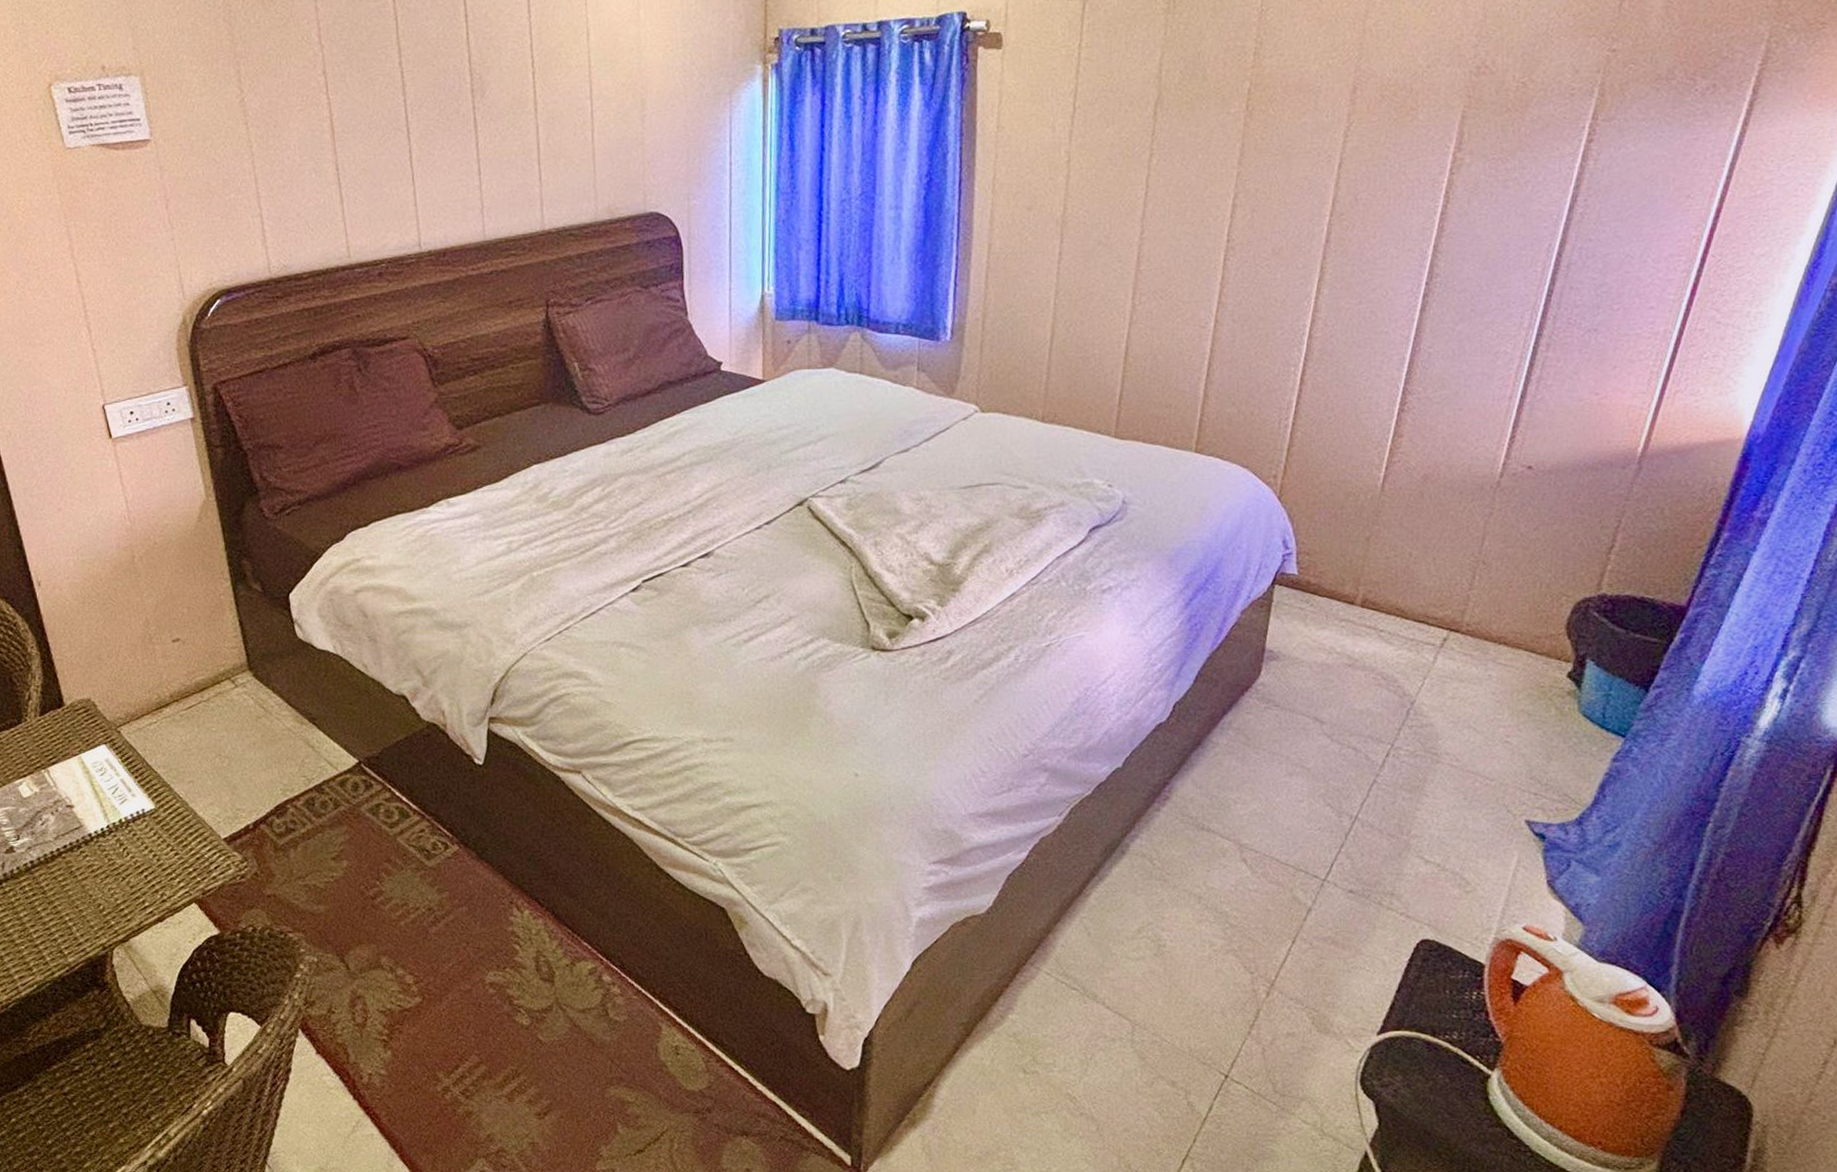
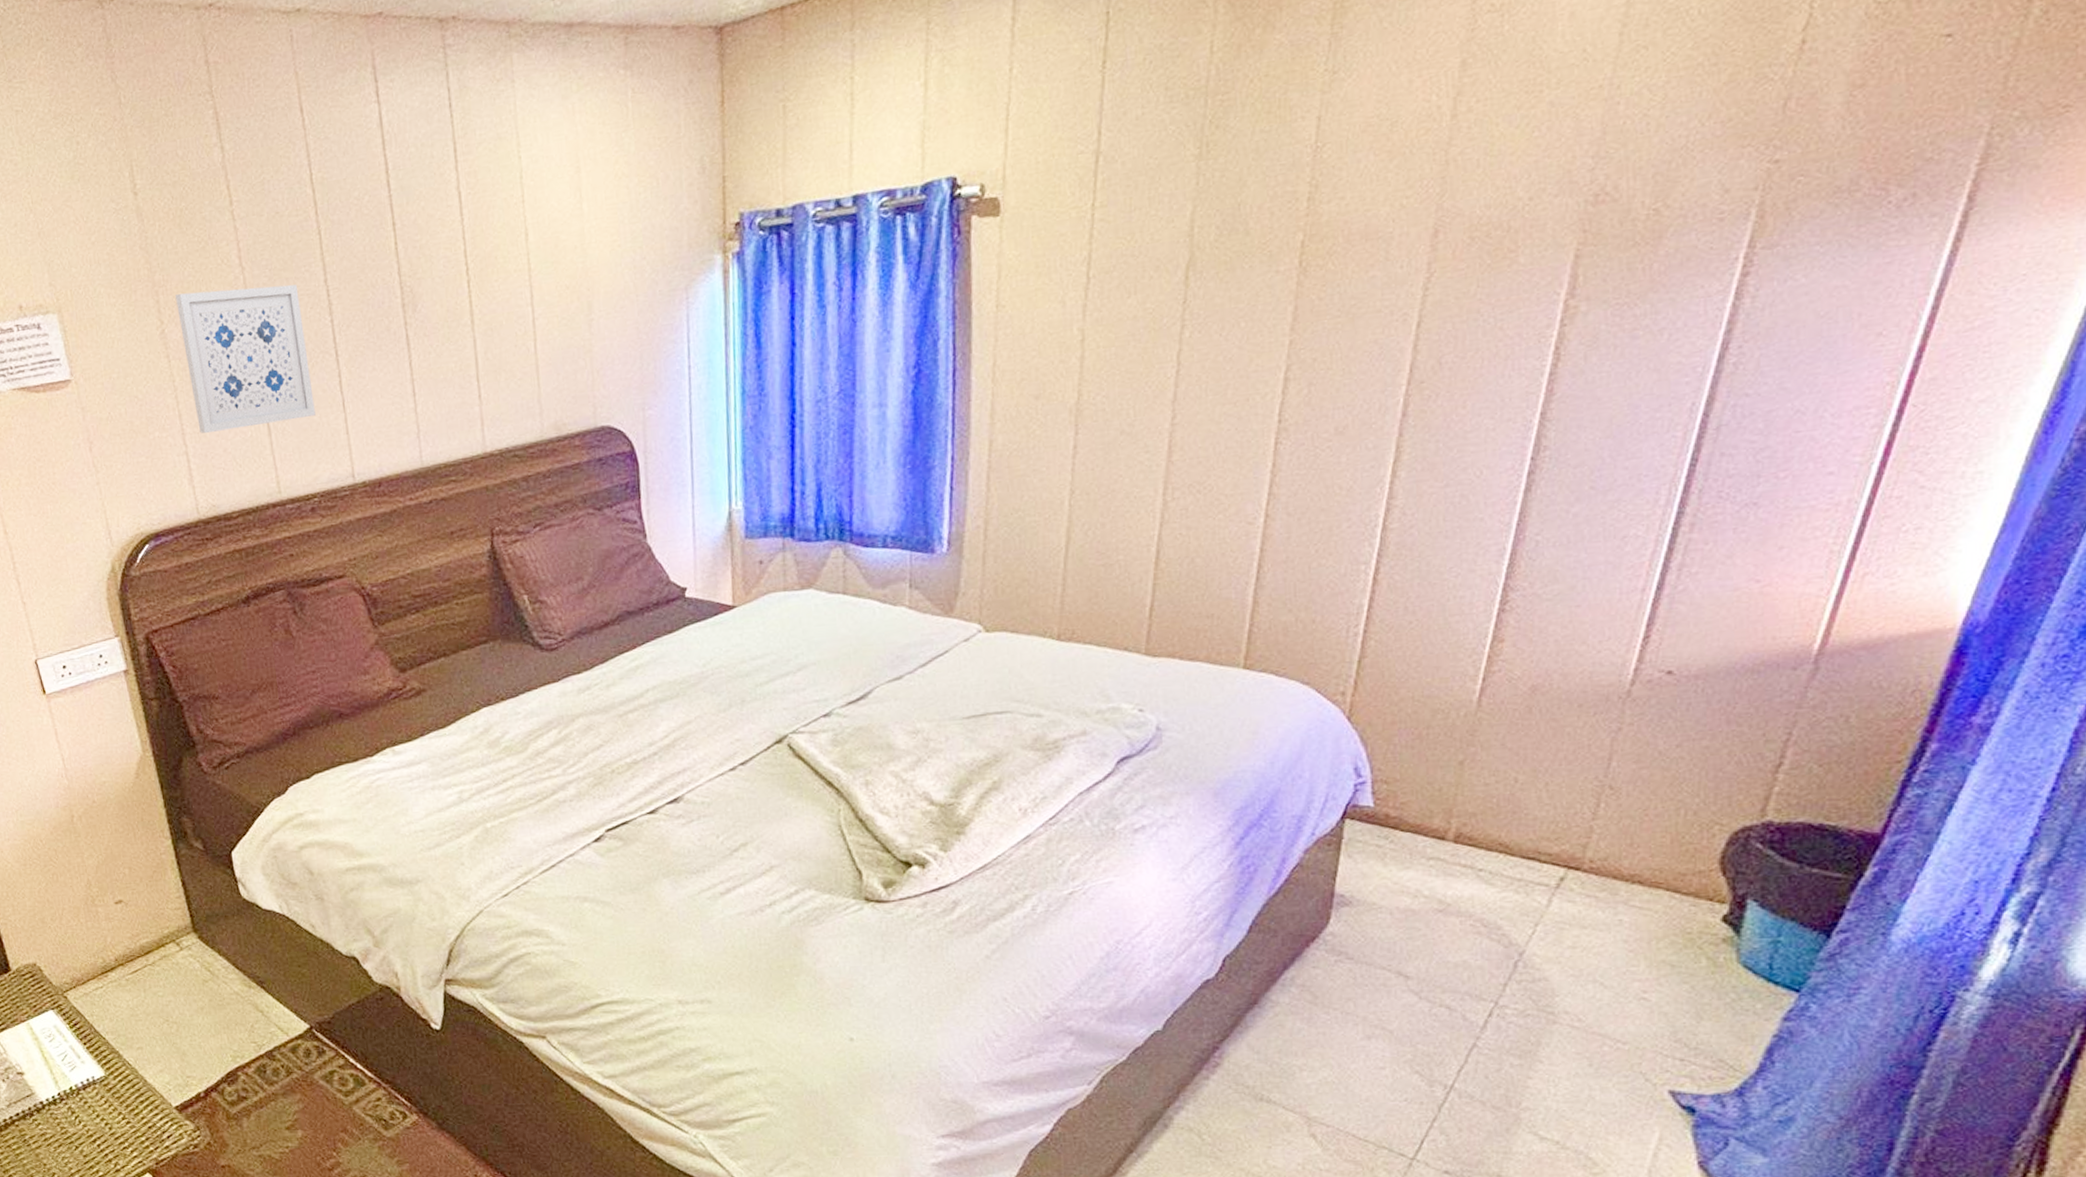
wall art: none [256,64,386,198] -> present [175,284,316,434]

